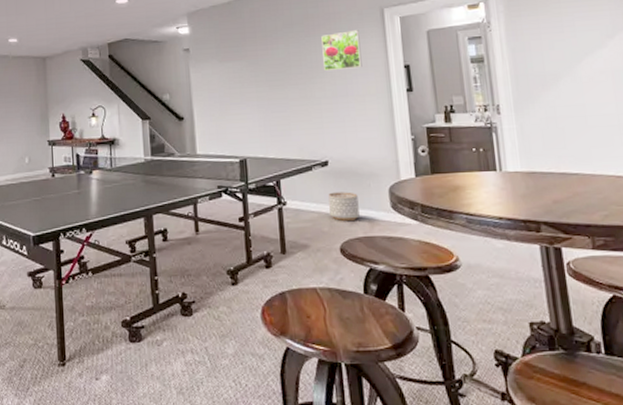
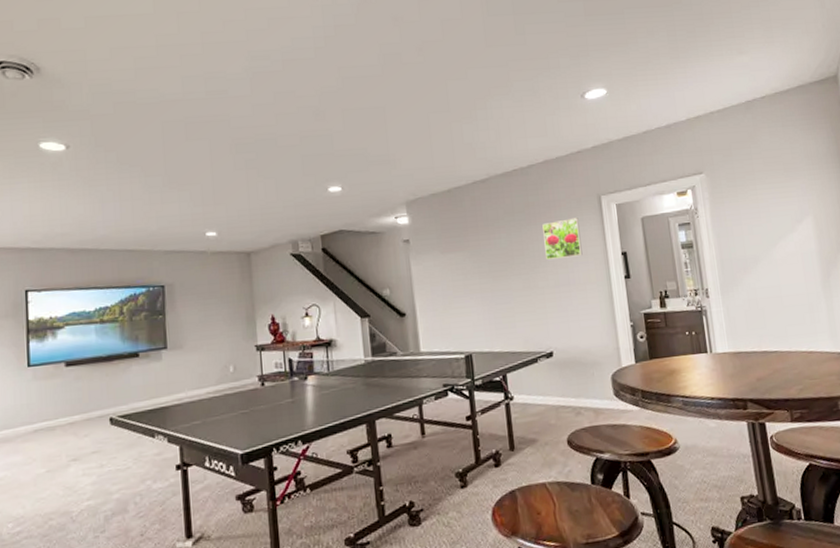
planter: present [328,192,360,221] -> none [554,382,585,412]

